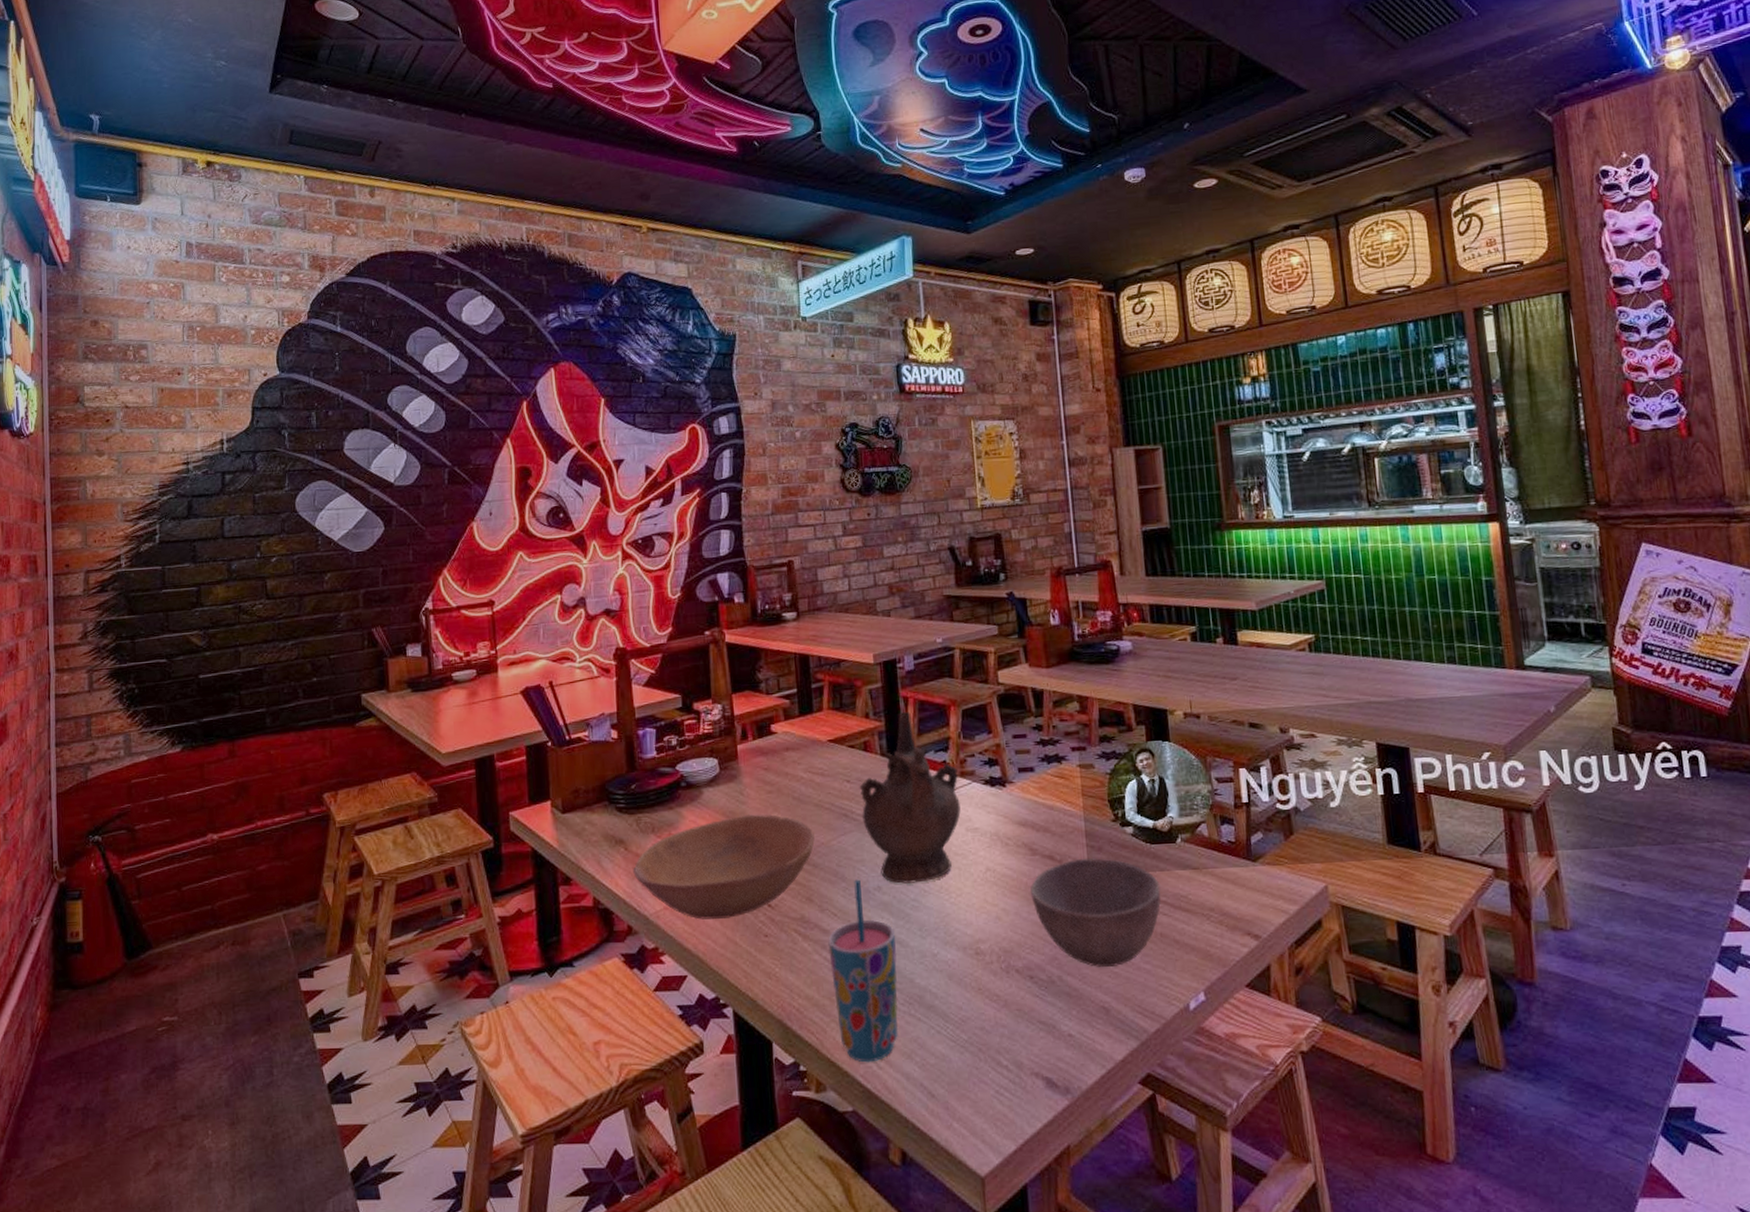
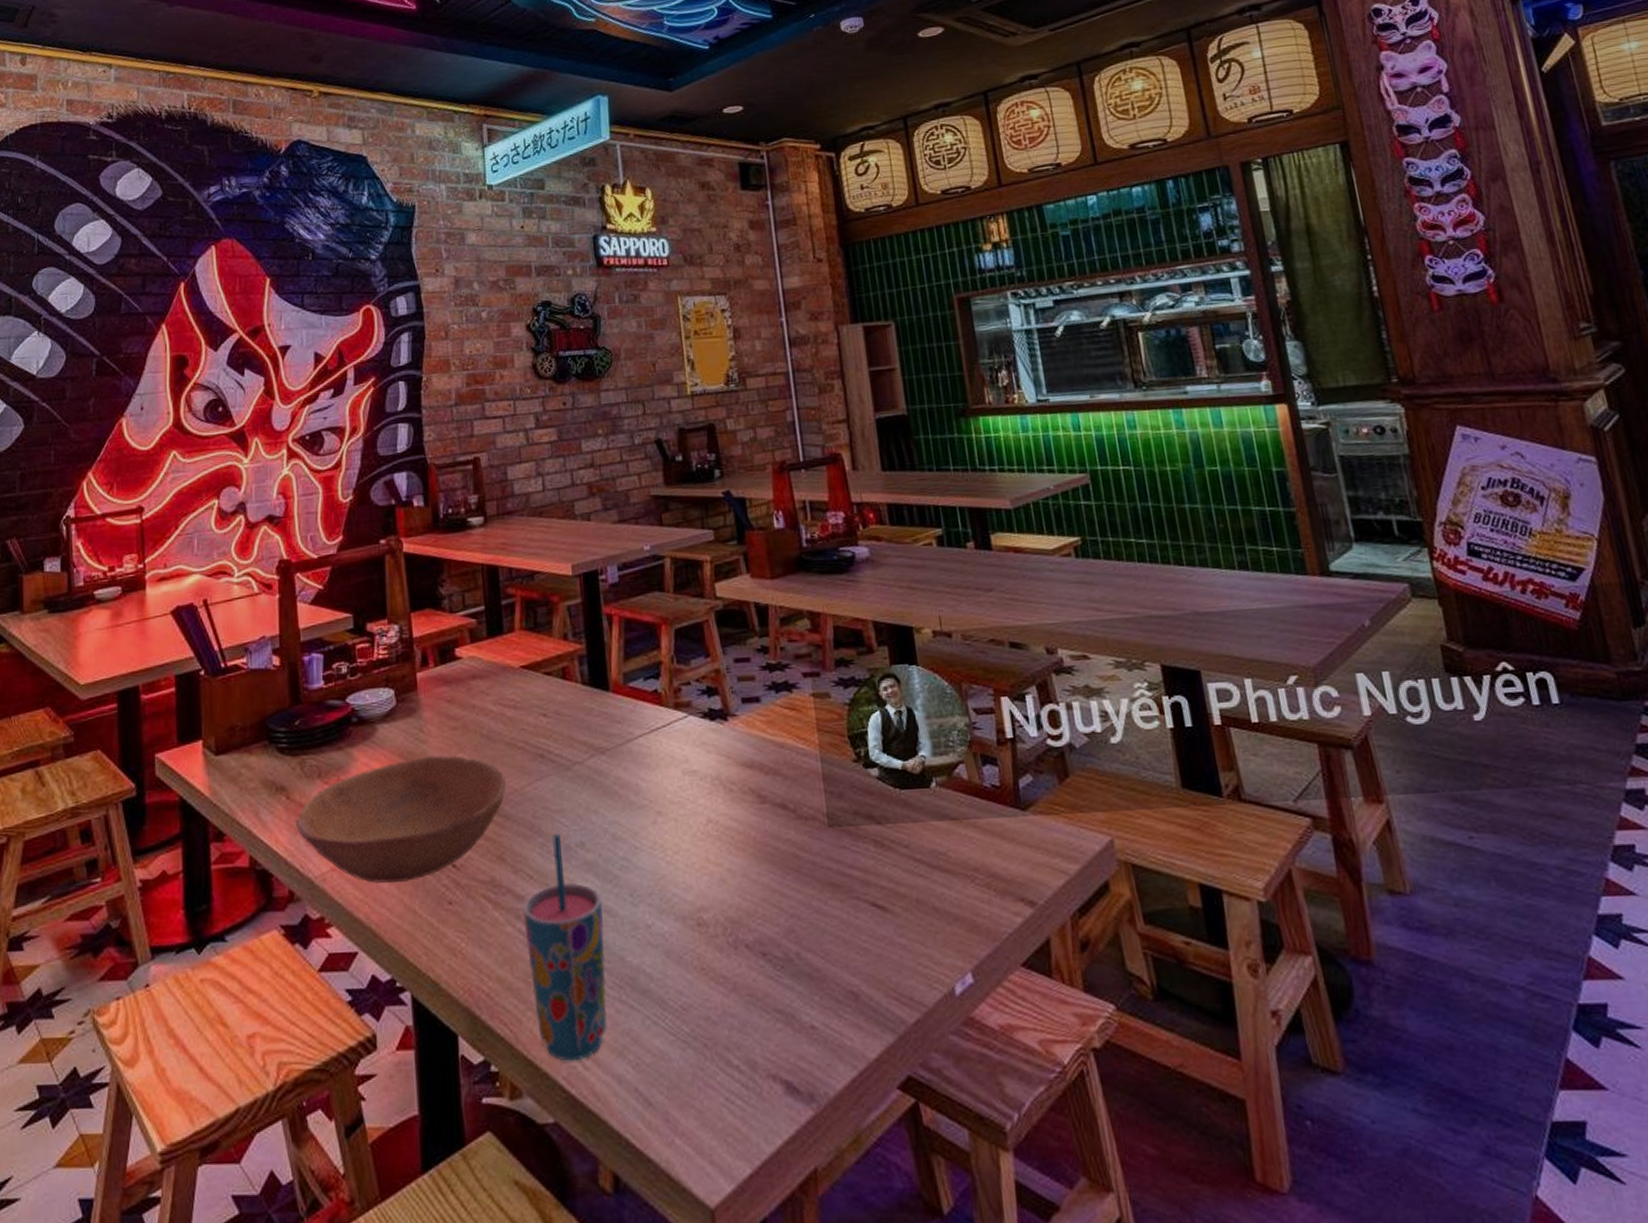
ceremonial vessel: present [859,711,961,884] -> none [557,631,676,839]
bowl: present [1030,858,1161,967] -> none [760,807,915,941]

